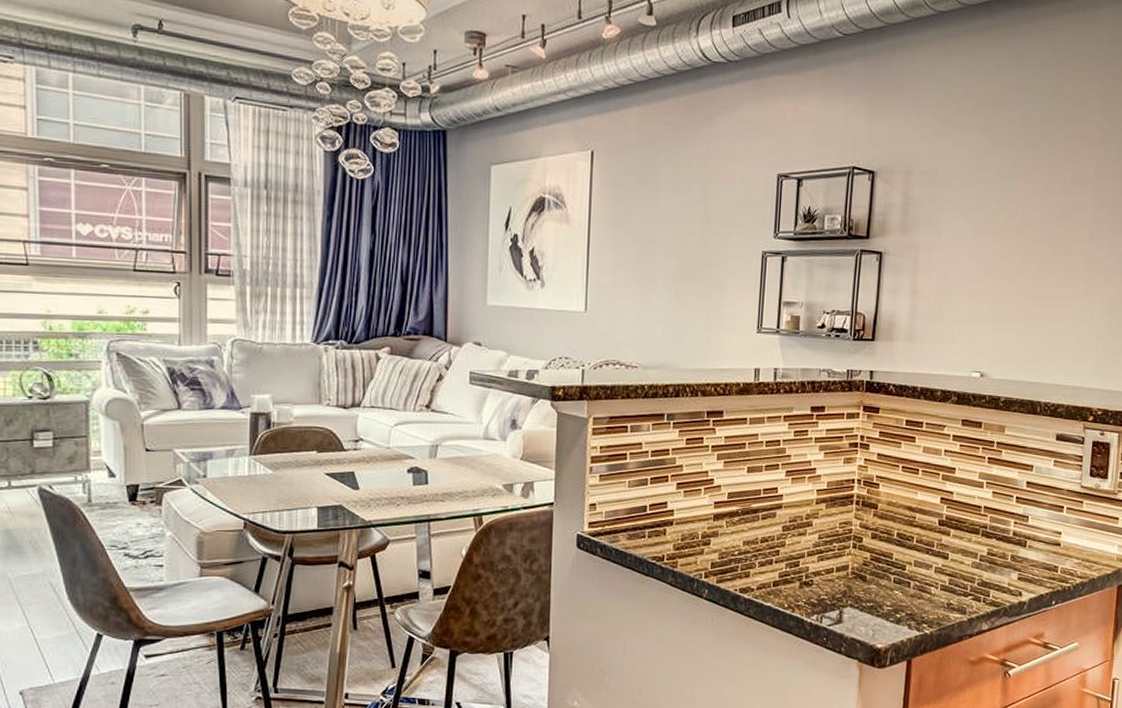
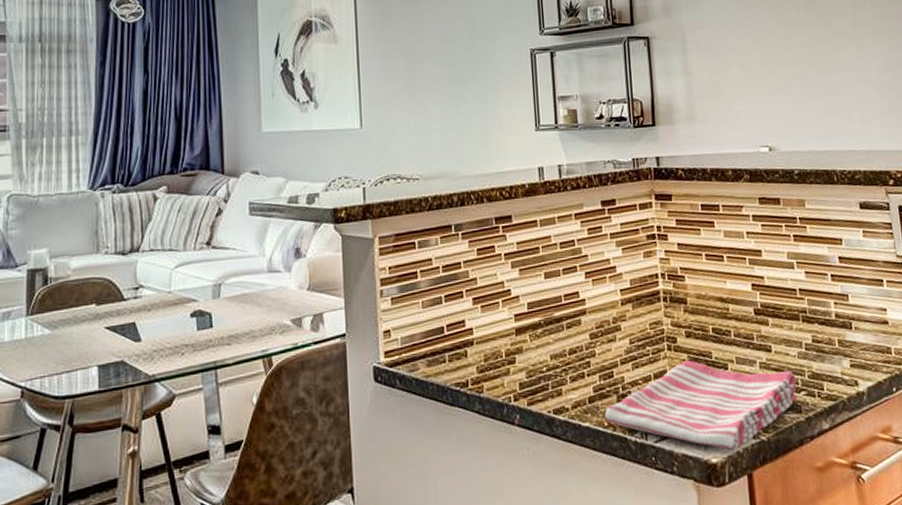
dish towel: none [786,558,966,640] -> present [605,360,798,451]

